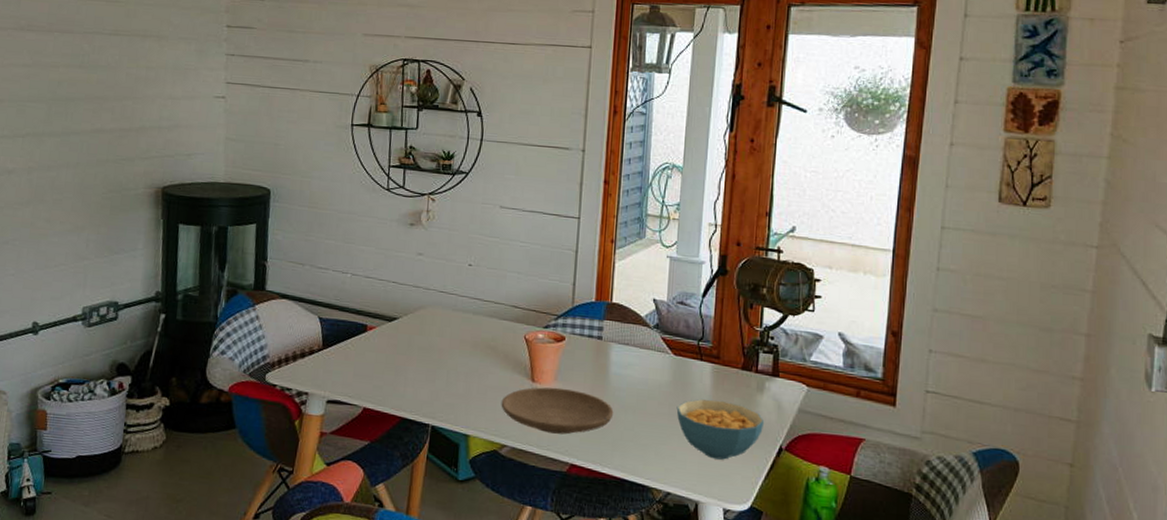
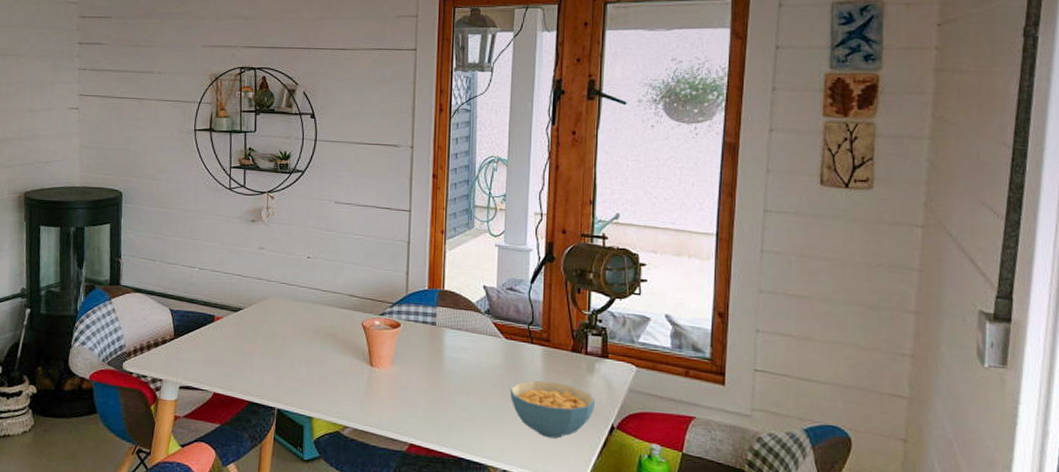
plate: present [501,387,614,435] -> none [342,371,449,416]

